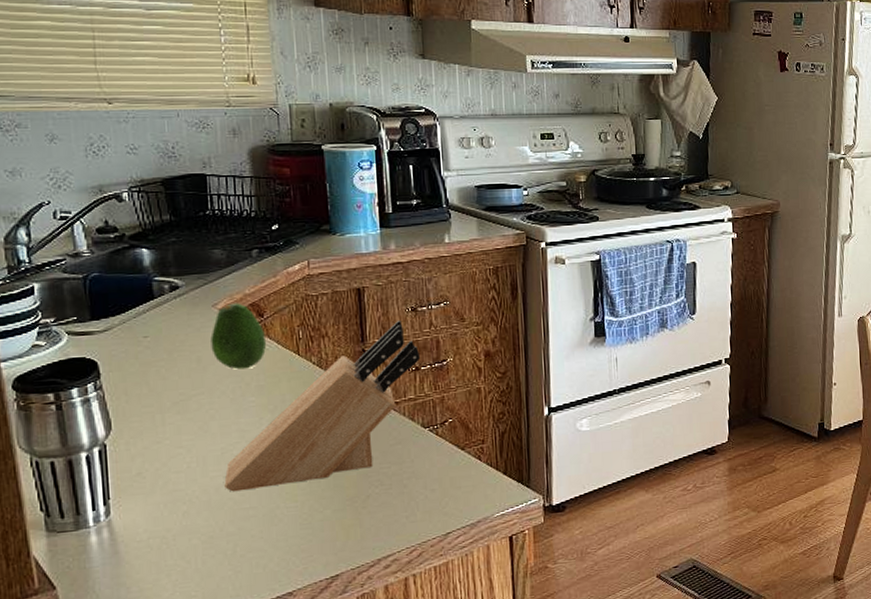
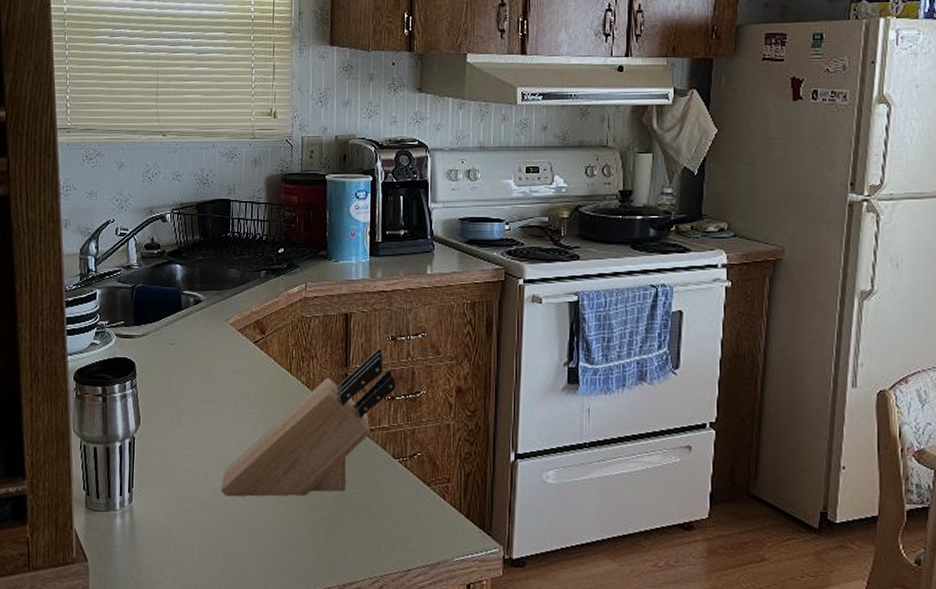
fruit: present [210,303,267,370] -> none [221,319,266,382]

